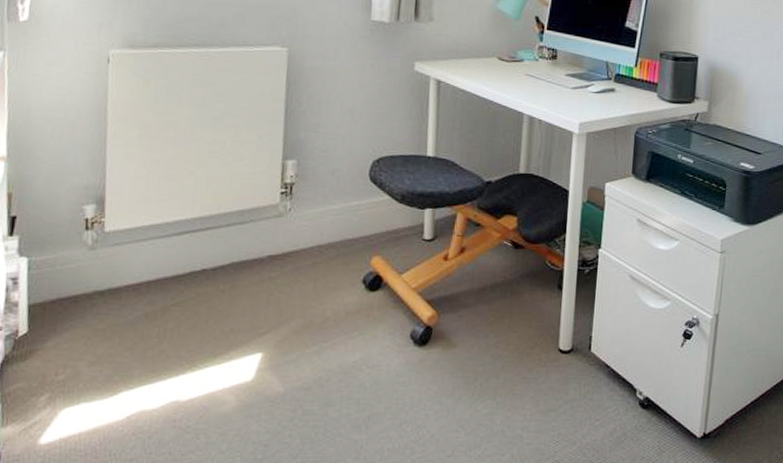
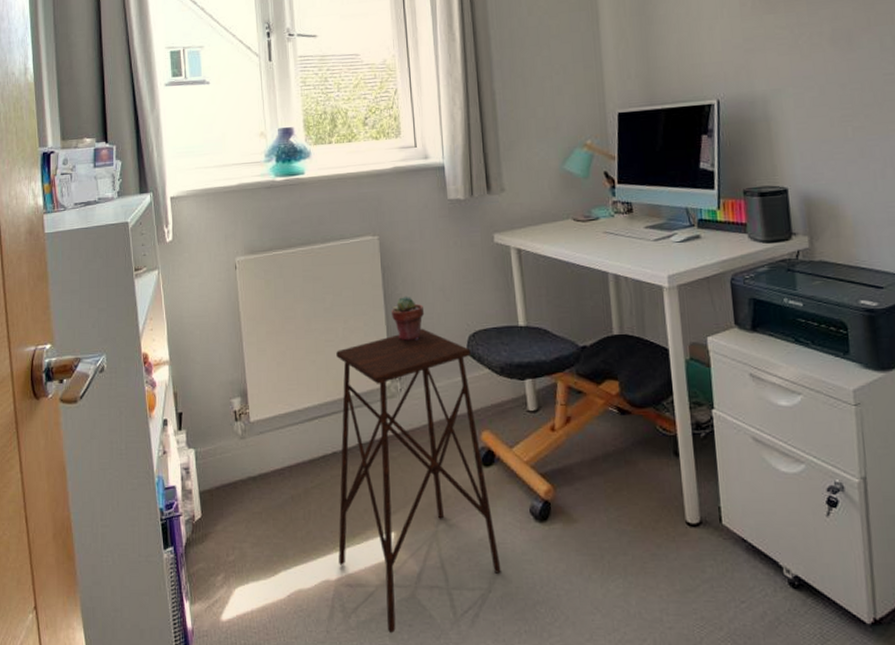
side table: none [193,148,373,454] -> present [336,328,501,634]
potted succulent: none [291,113,329,160] -> present [392,296,425,341]

